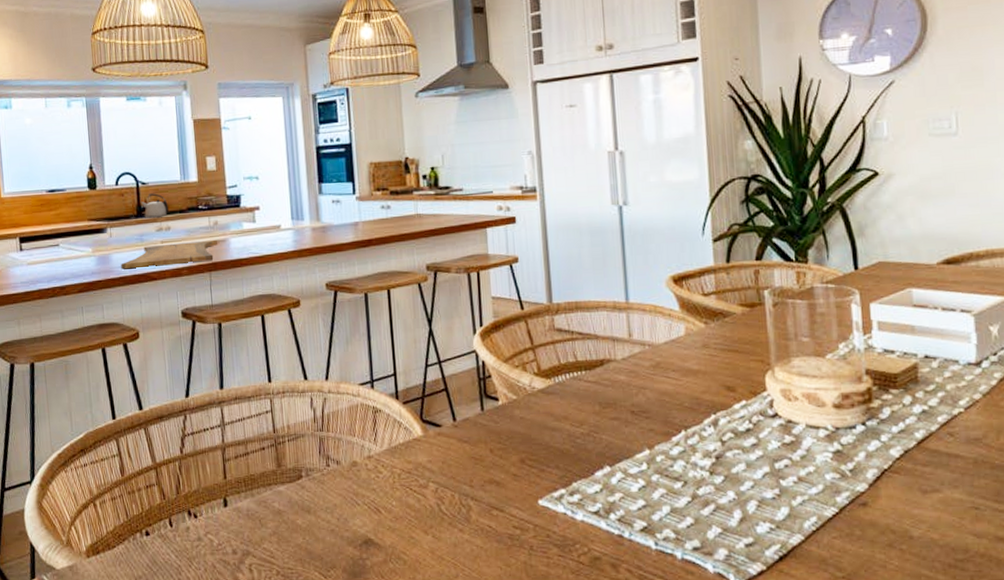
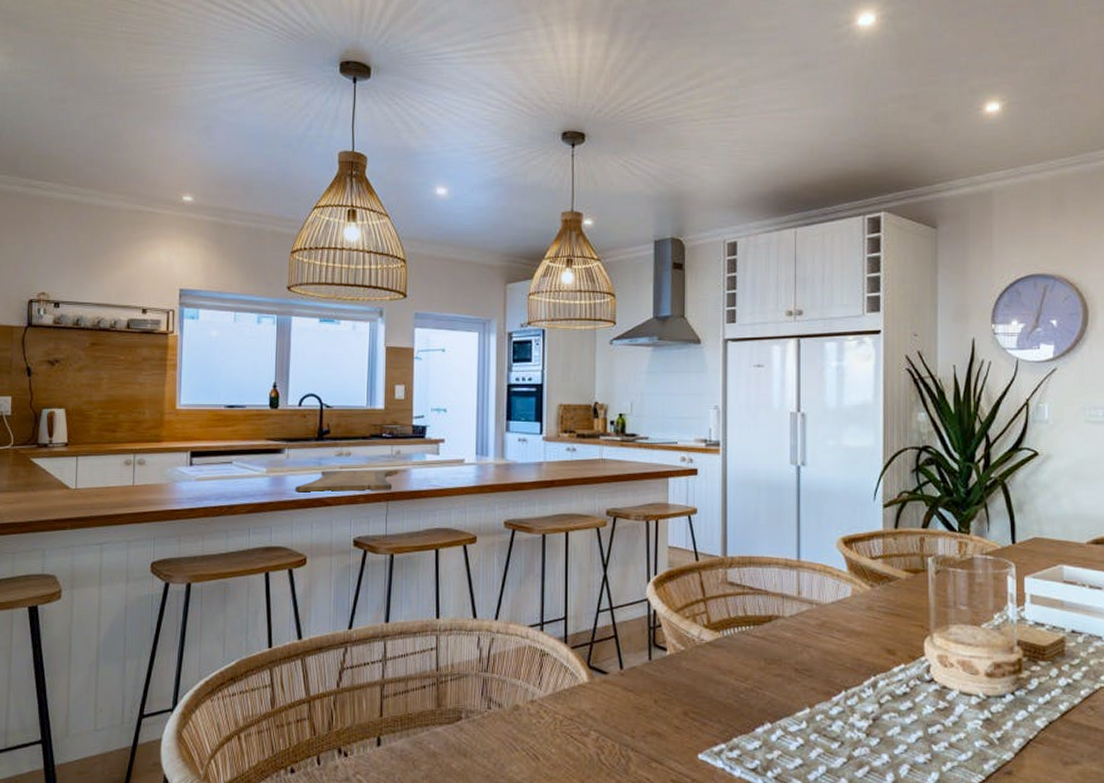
kettle: present [141,193,169,219] -> none [323,417,351,443]

